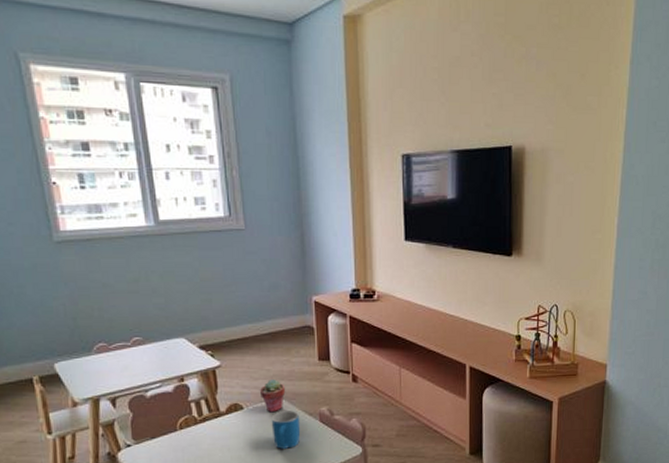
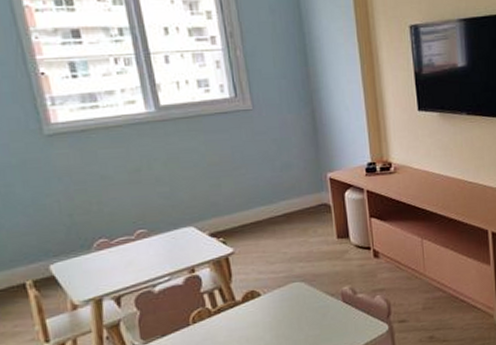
potted succulent: present [259,379,286,413] -> none [276,262,305,297]
mug: present [271,410,301,449] -> none [291,292,323,334]

